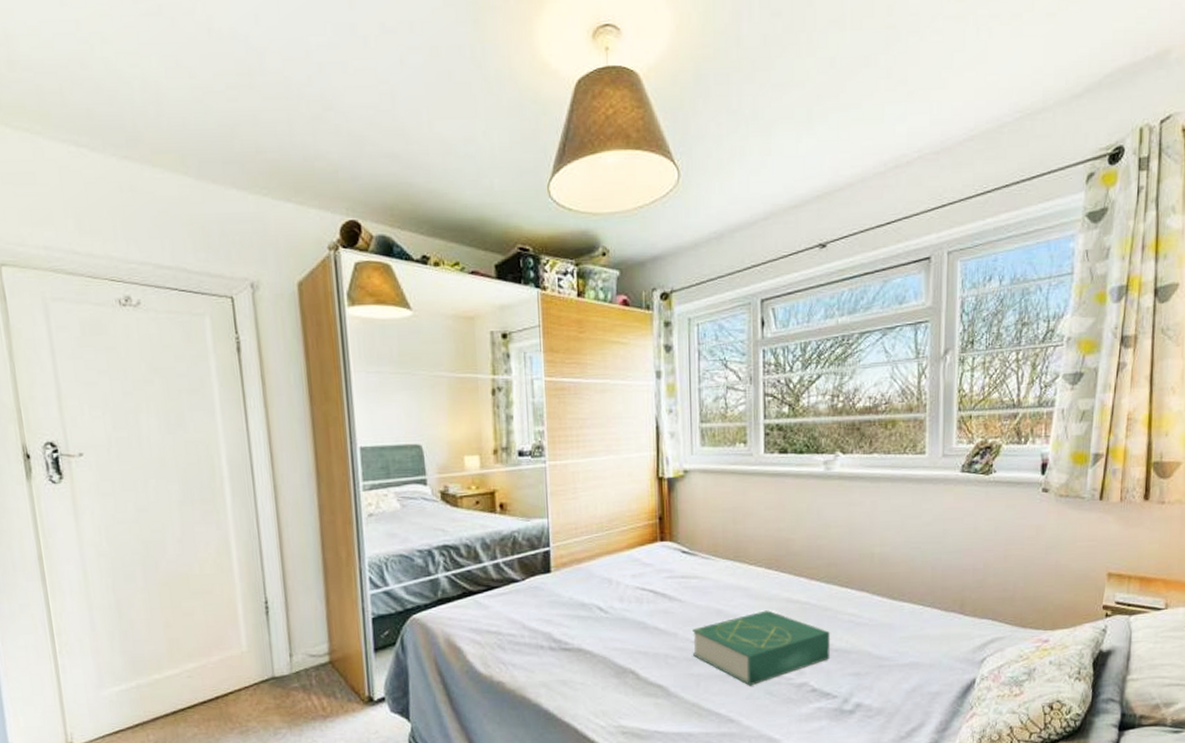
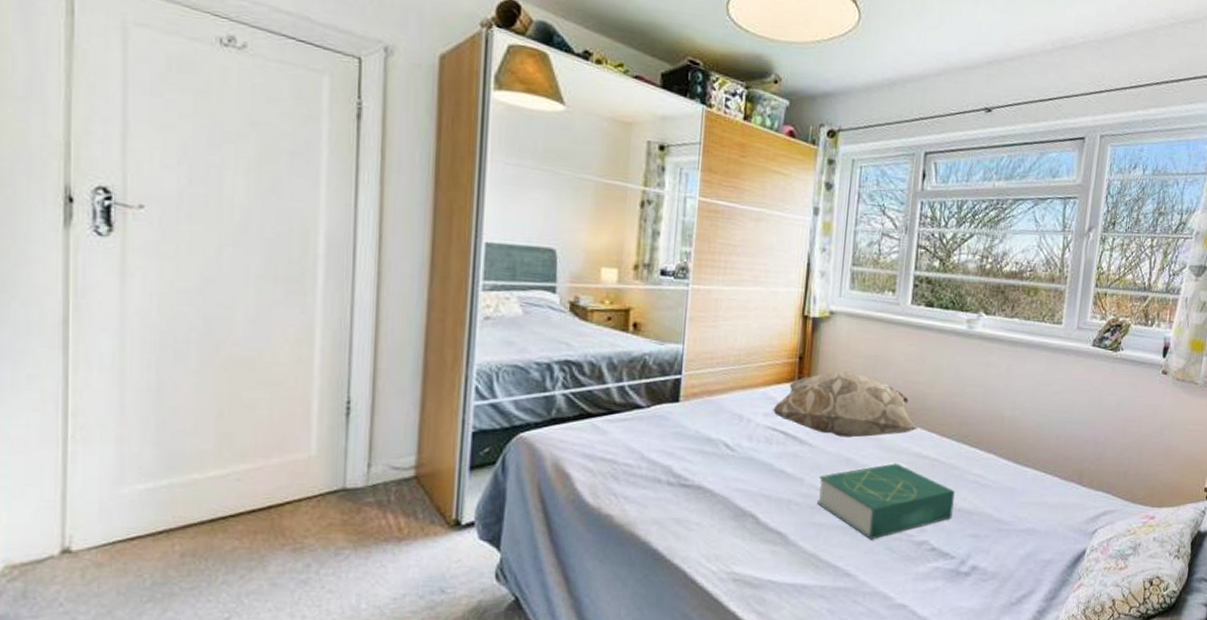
decorative pillow: none [639,526,786,590] -> present [772,371,919,438]

